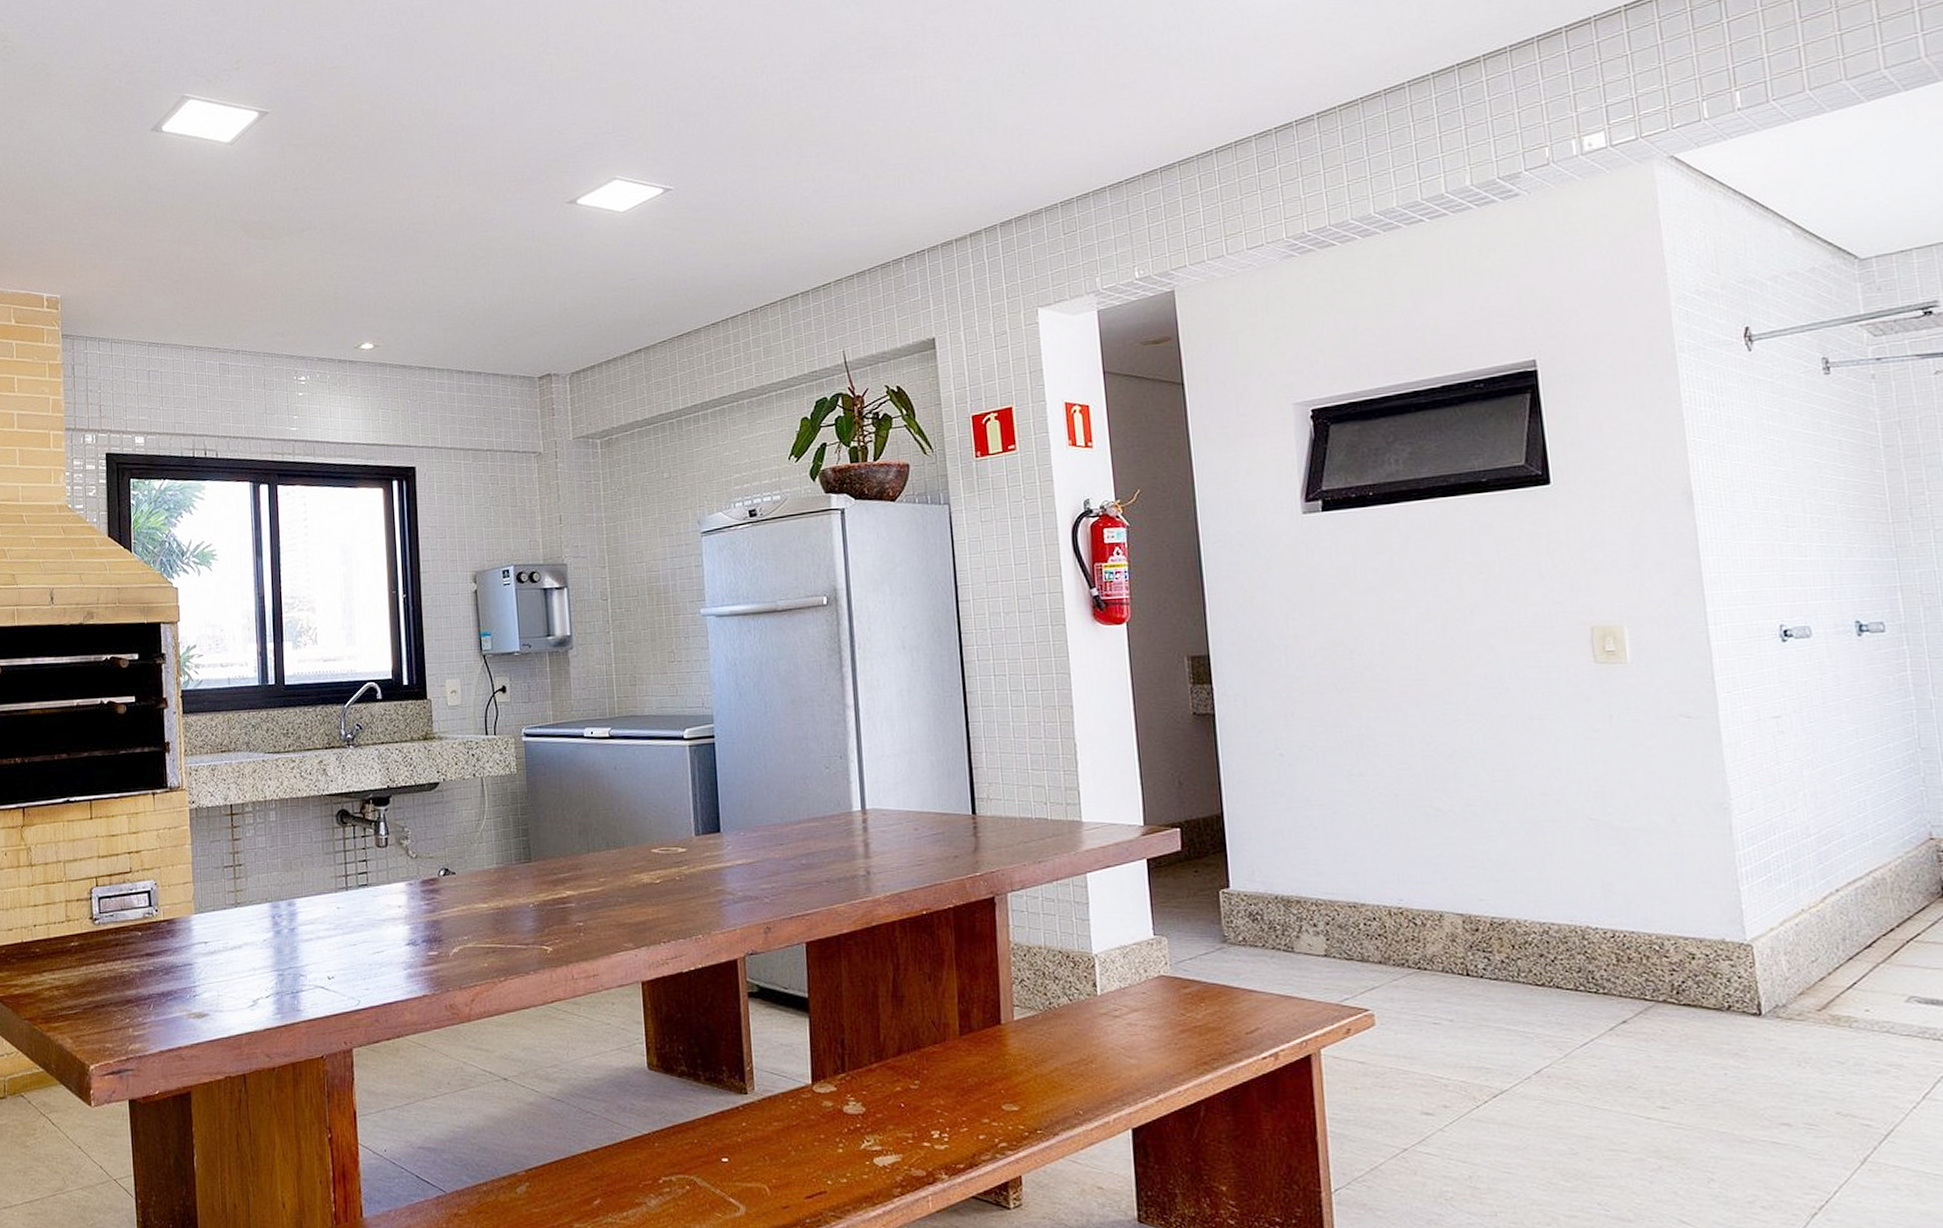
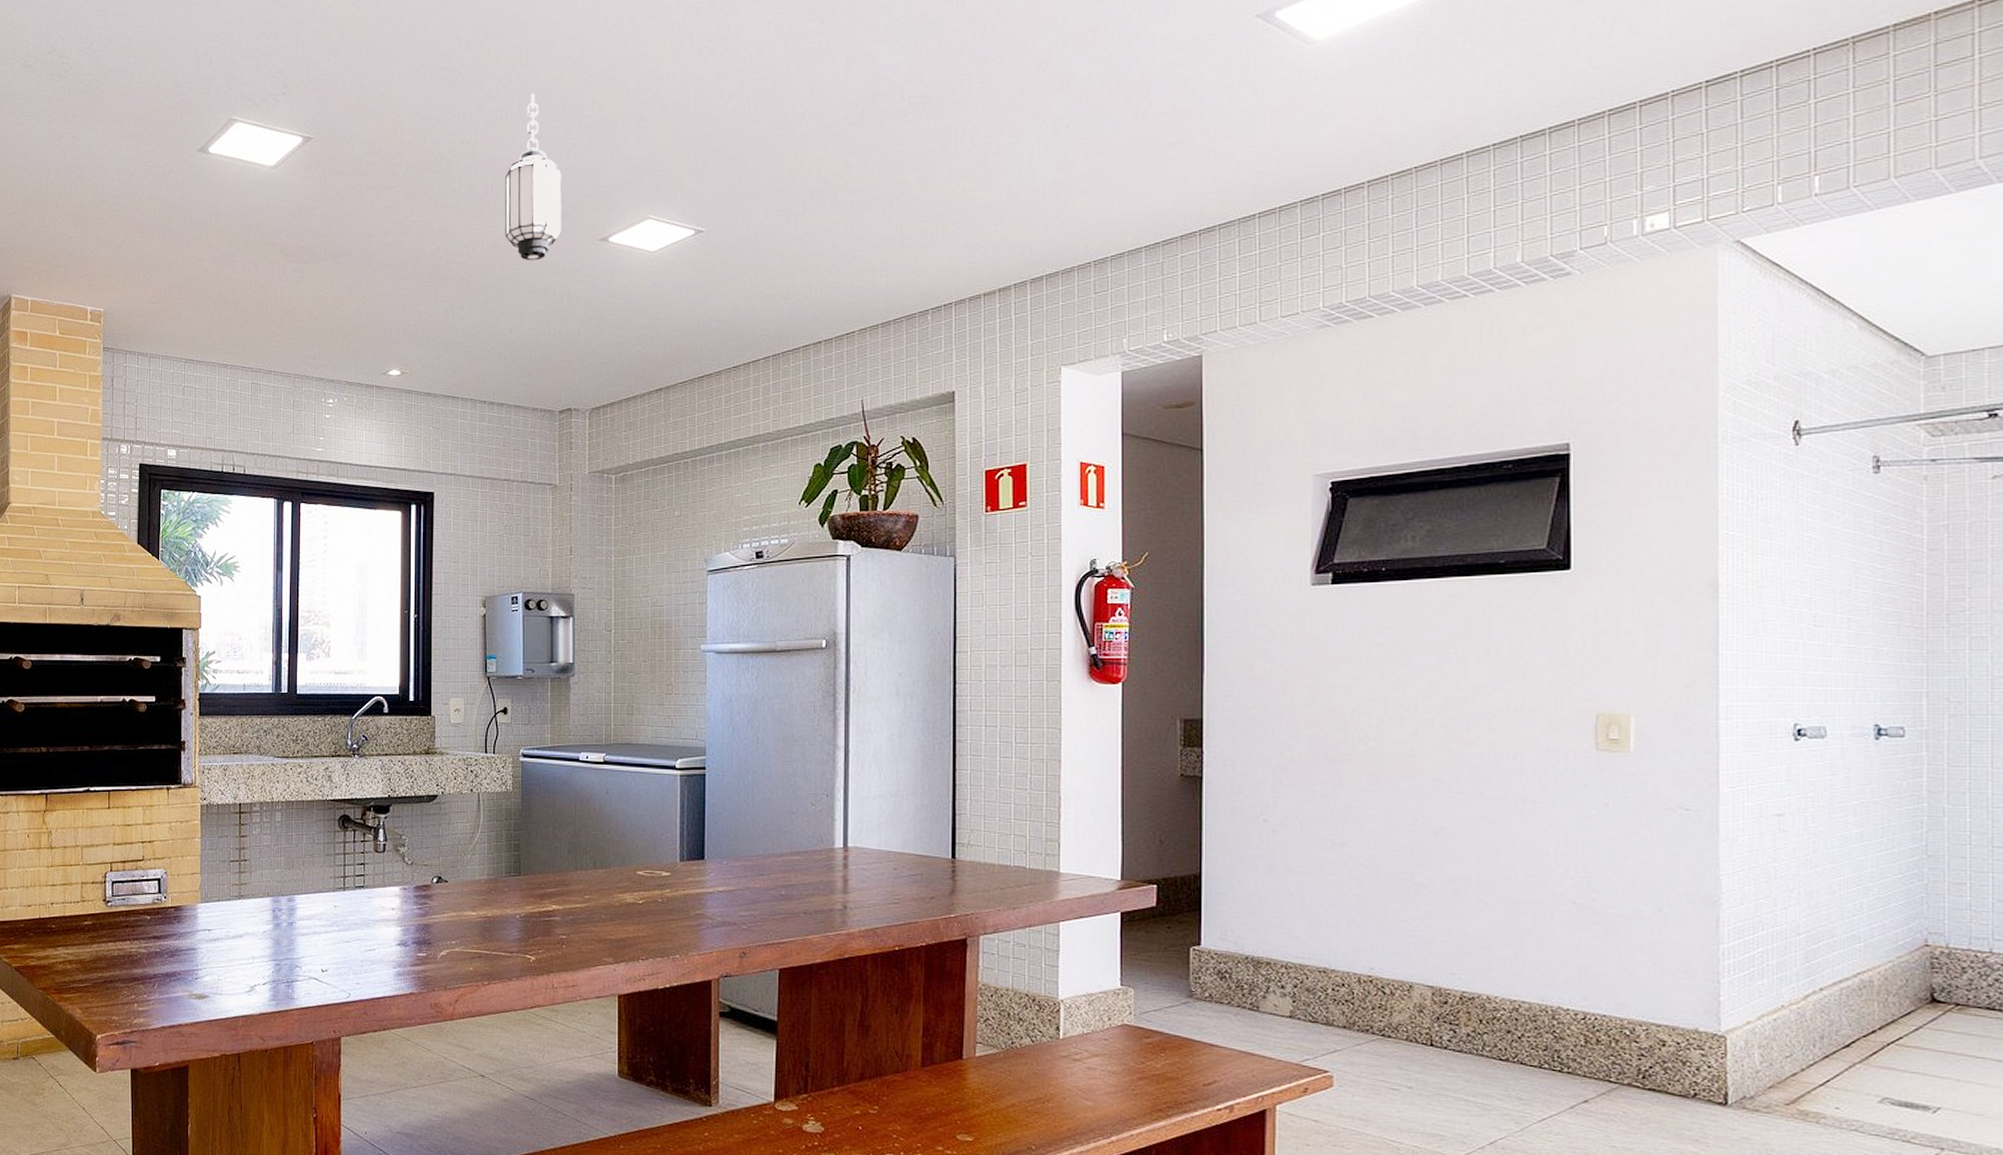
hanging lantern: none [468,59,529,227] -> present [505,93,562,261]

